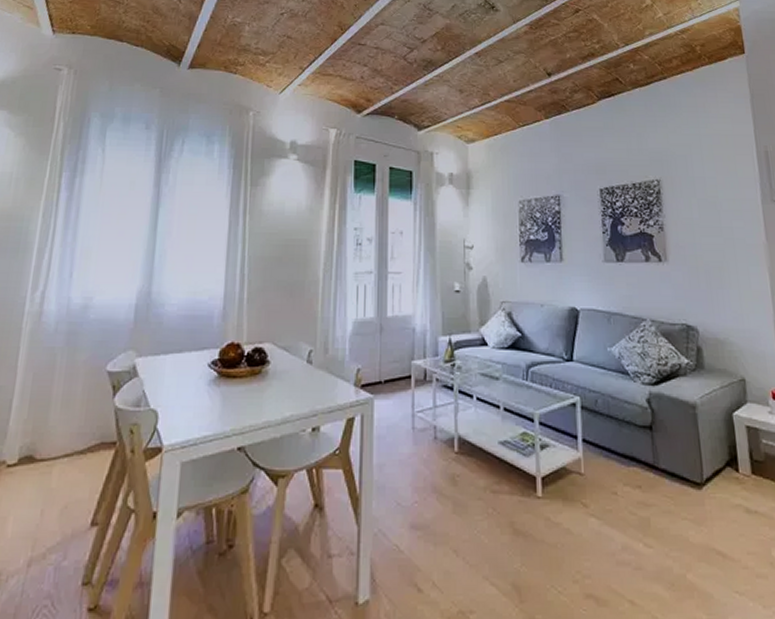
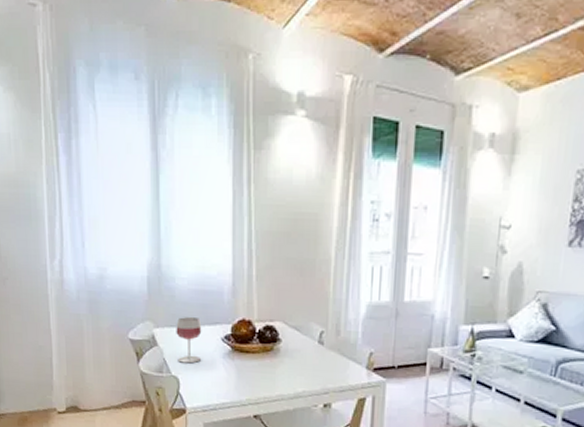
wineglass: none [159,344,189,394] -> present [176,317,202,364]

